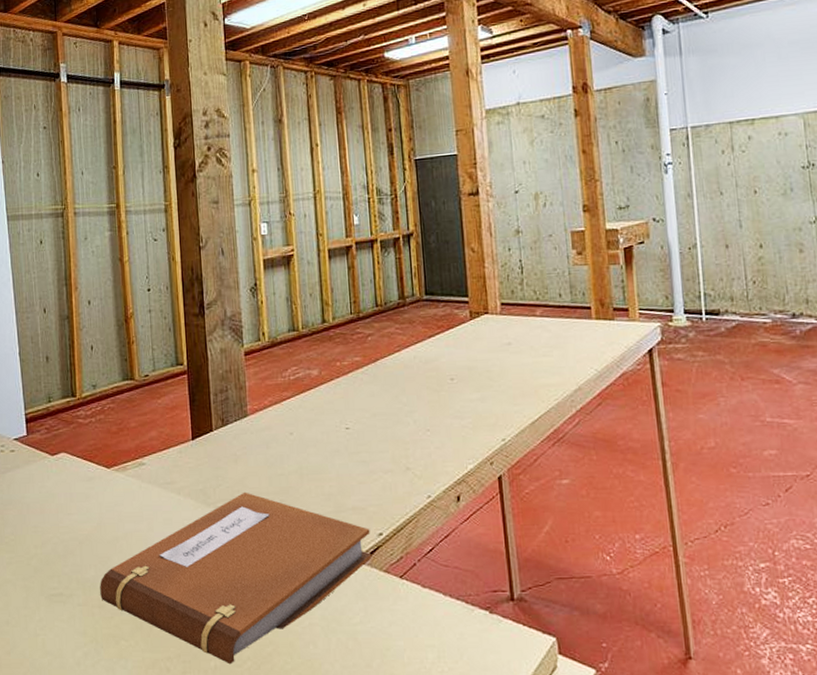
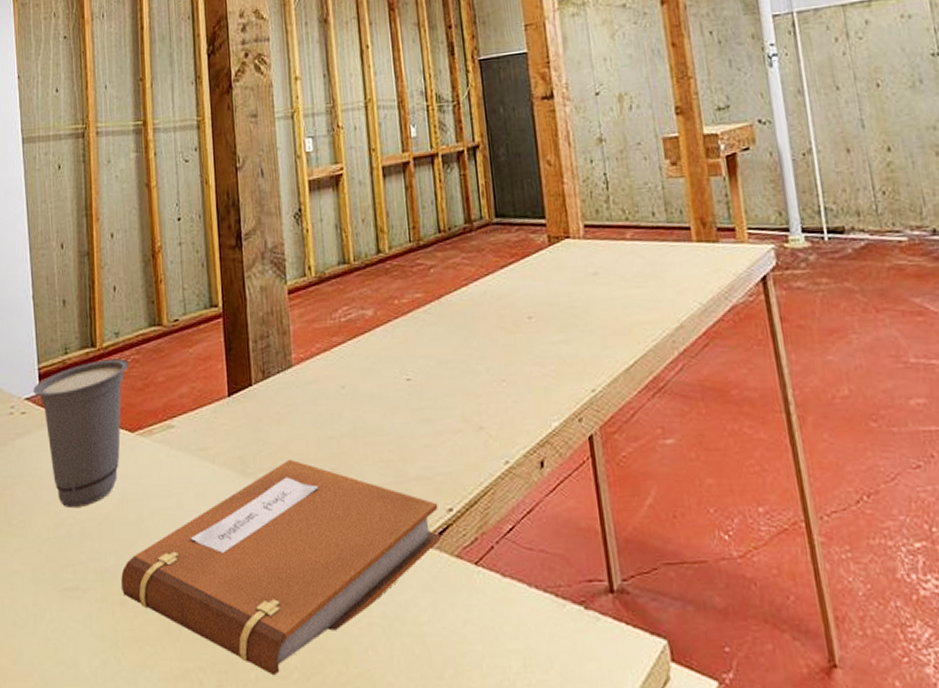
cup: none [21,407,106,529] -> present [33,358,129,507]

